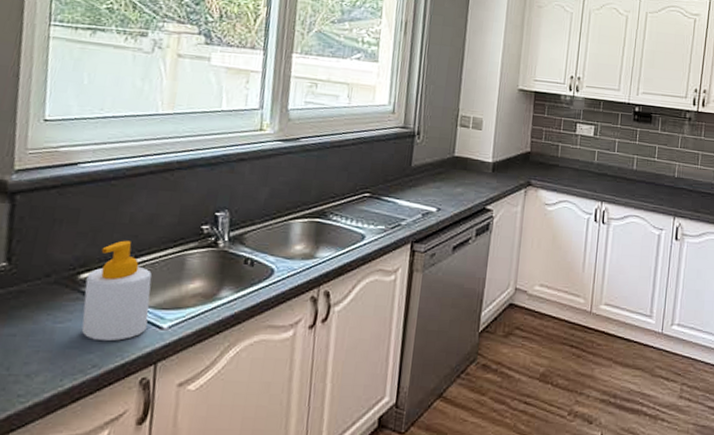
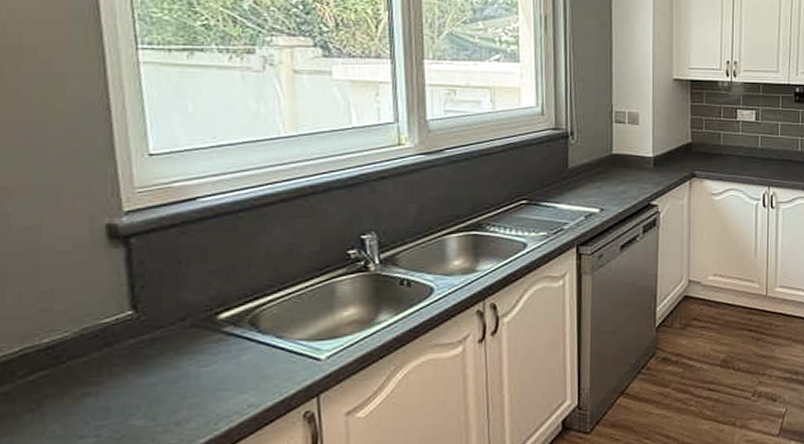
soap bottle: present [81,240,152,342] -> none [226,274,303,380]

